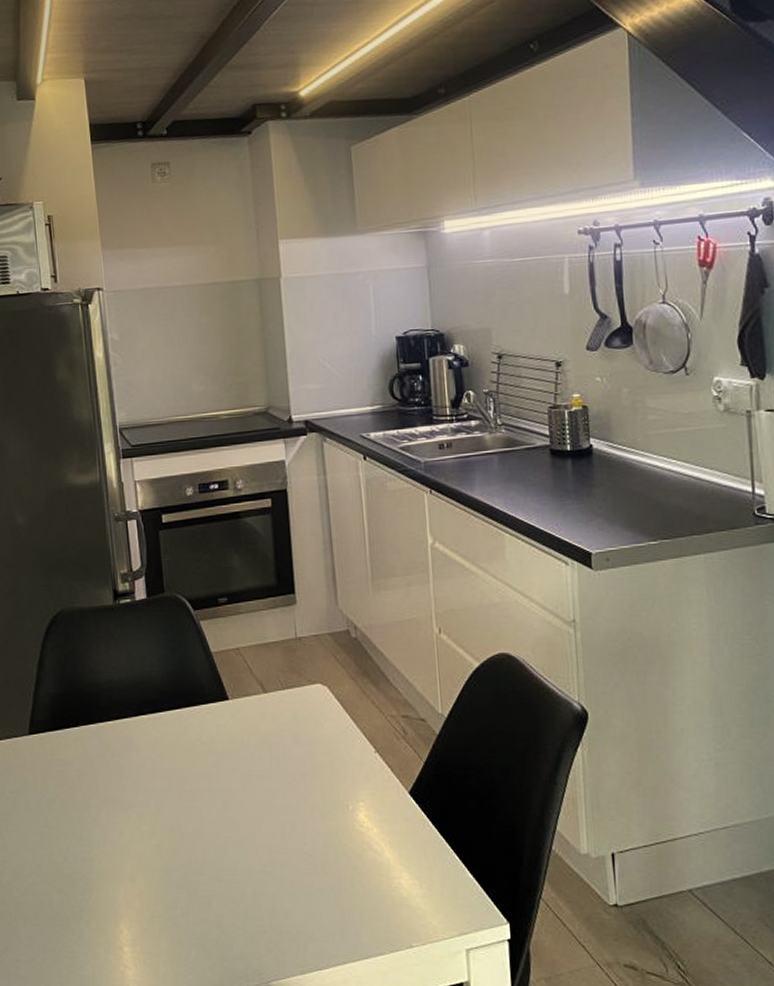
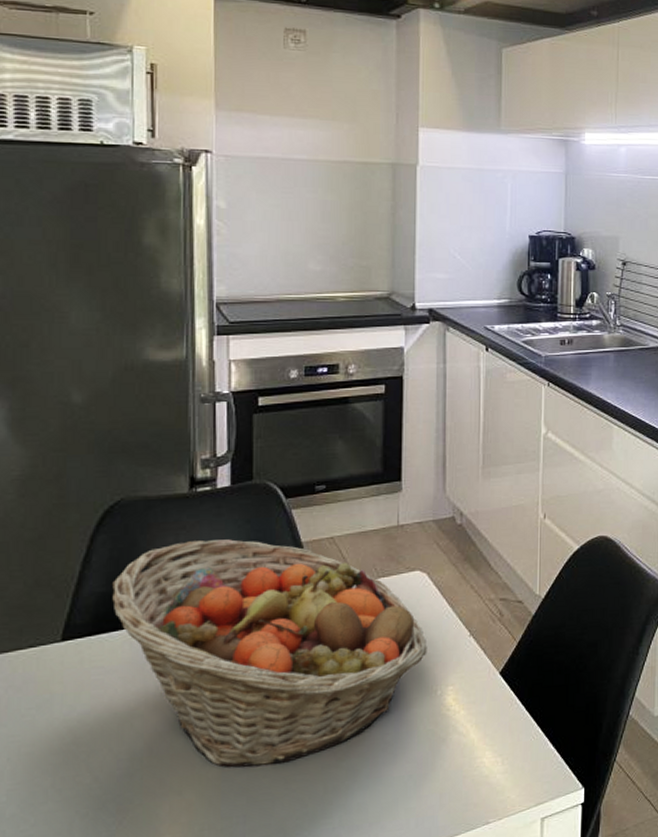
fruit basket: none [61,648,336,864] -> present [111,539,427,767]

